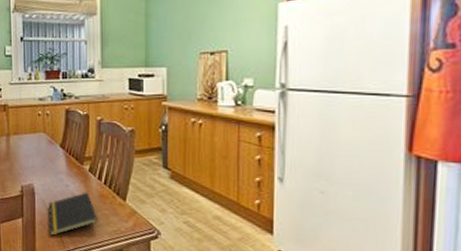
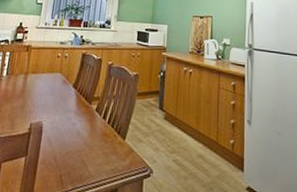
notepad: present [48,192,98,236] -> none [50,130,98,175]

